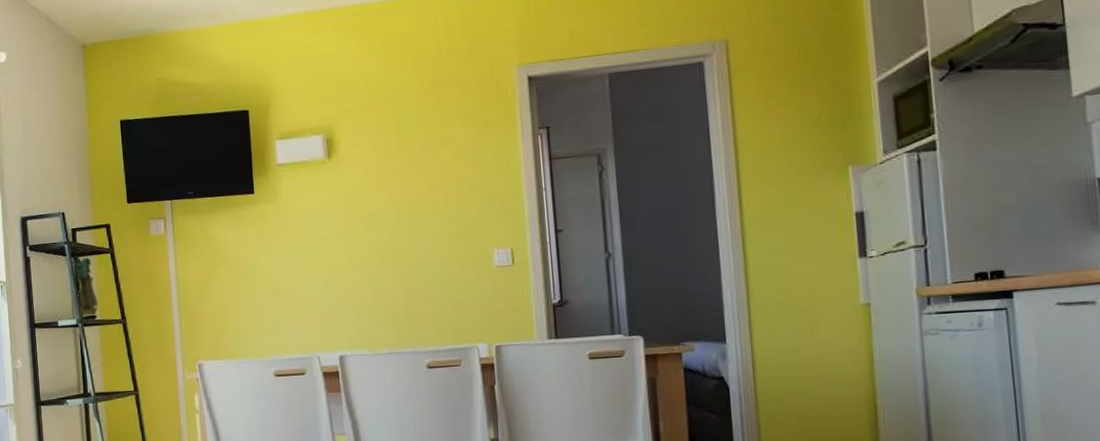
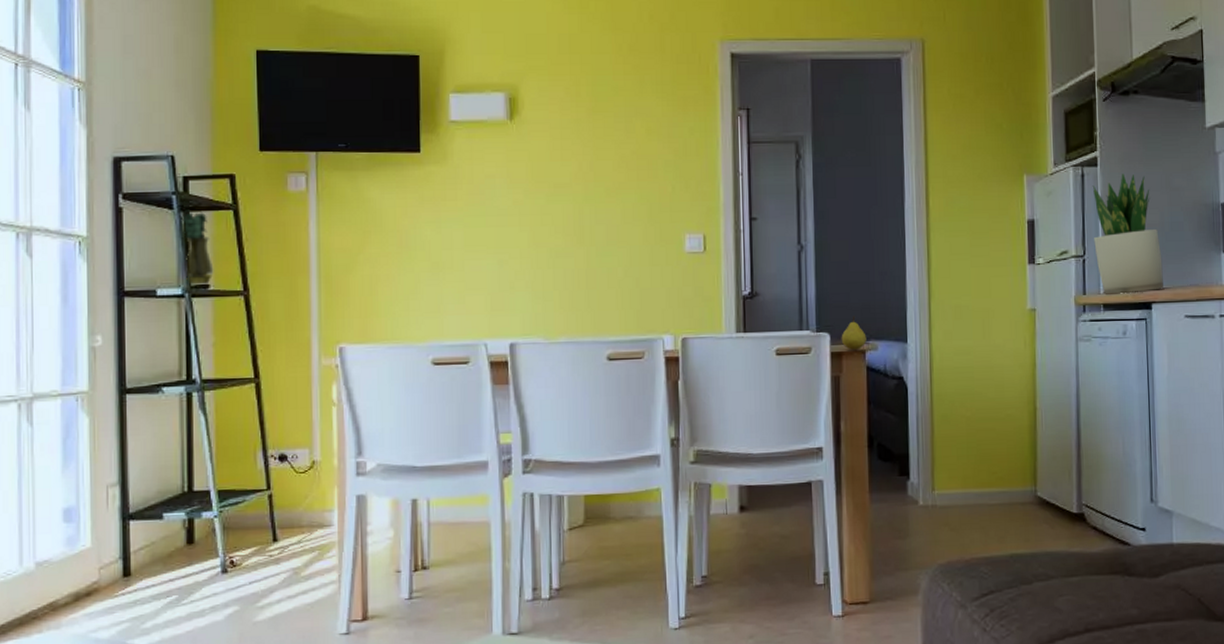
fruit: none [655,318,682,352] -> present [841,316,867,350]
planter: none [931,155,1027,286] -> present [1092,173,1163,296]

